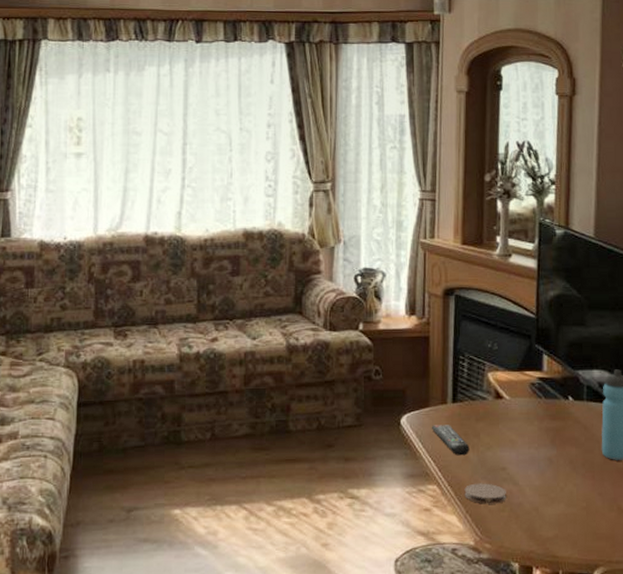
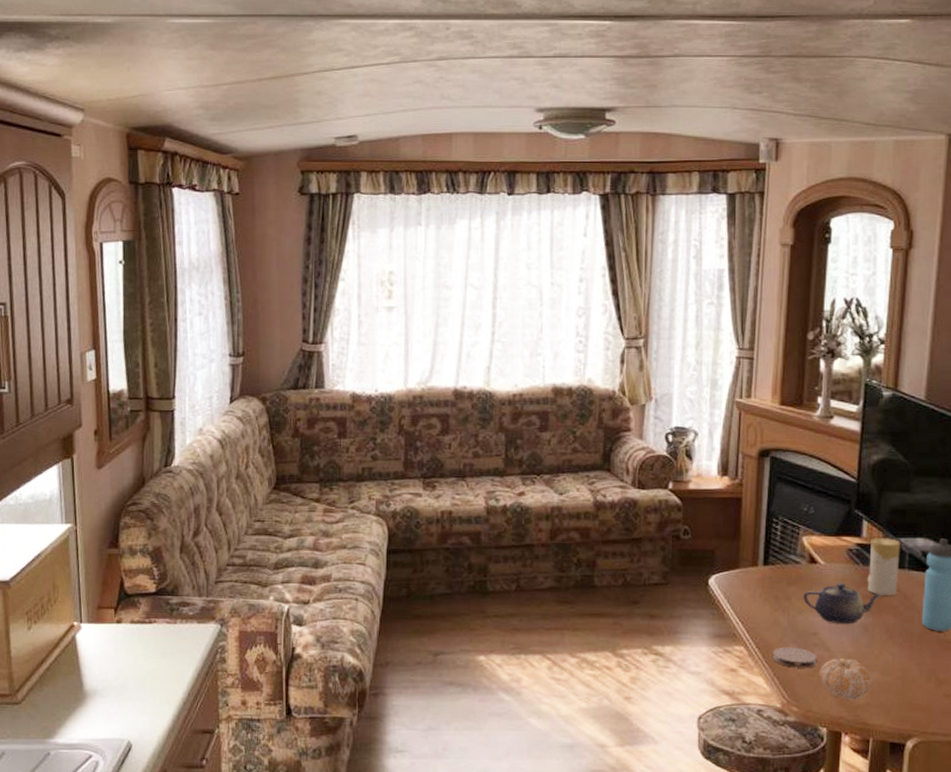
remote control: present [431,425,470,456] -> none [740,587,780,619]
teapot: none [491,417,565,458] -> present [803,583,883,625]
fruit: none [509,492,559,533] -> present [819,658,872,700]
candle: none [550,371,579,428] -> present [867,538,900,596]

